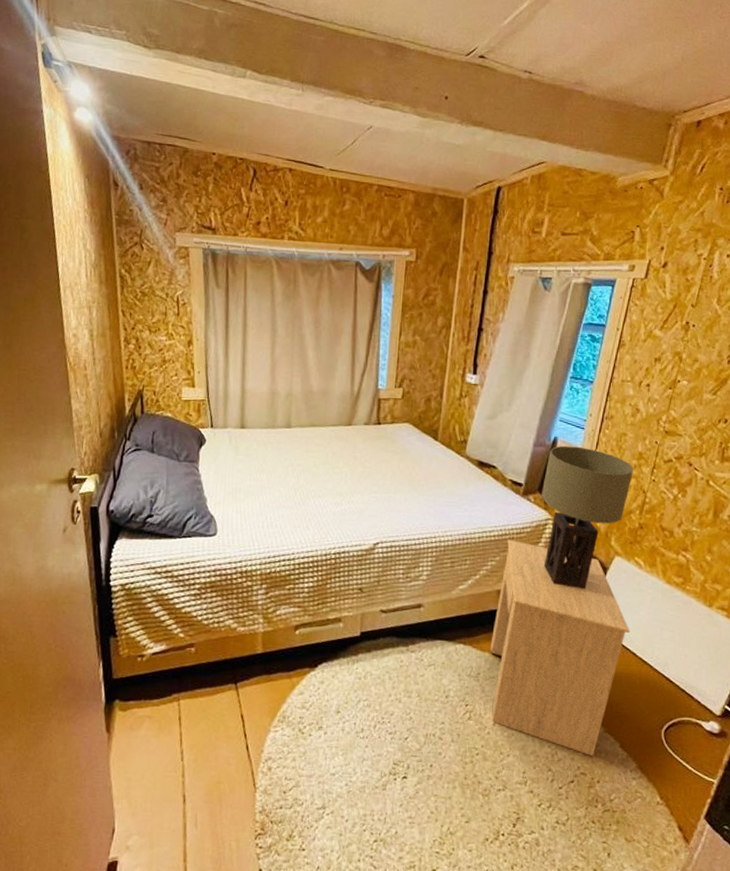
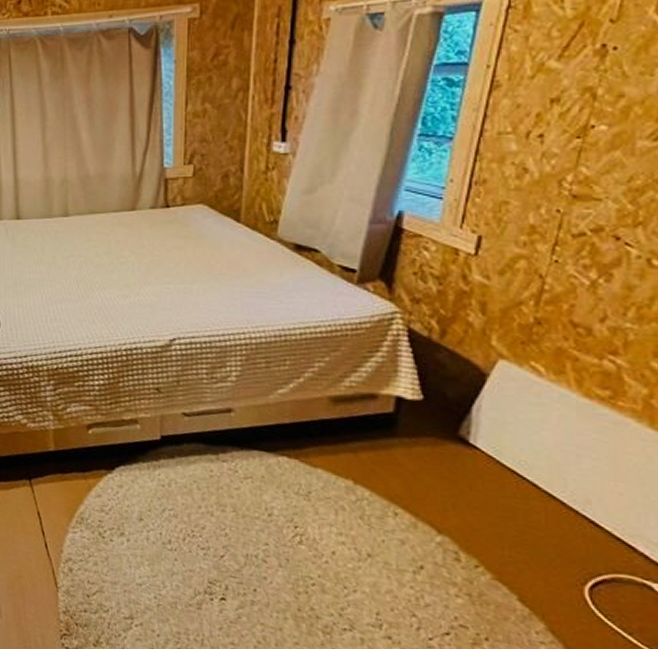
side table: present [490,539,630,757] -> none [323,336,527,608]
table lamp: present [541,445,633,590] -> none [383,221,522,400]

